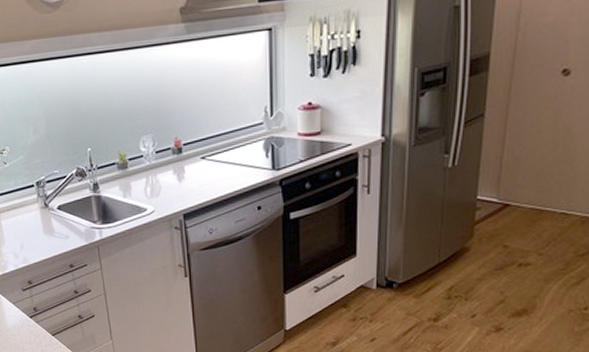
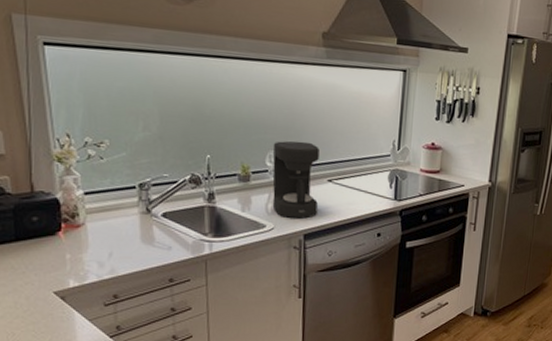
coffee maker: none [145,122,194,200] -> present [272,141,319,219]

